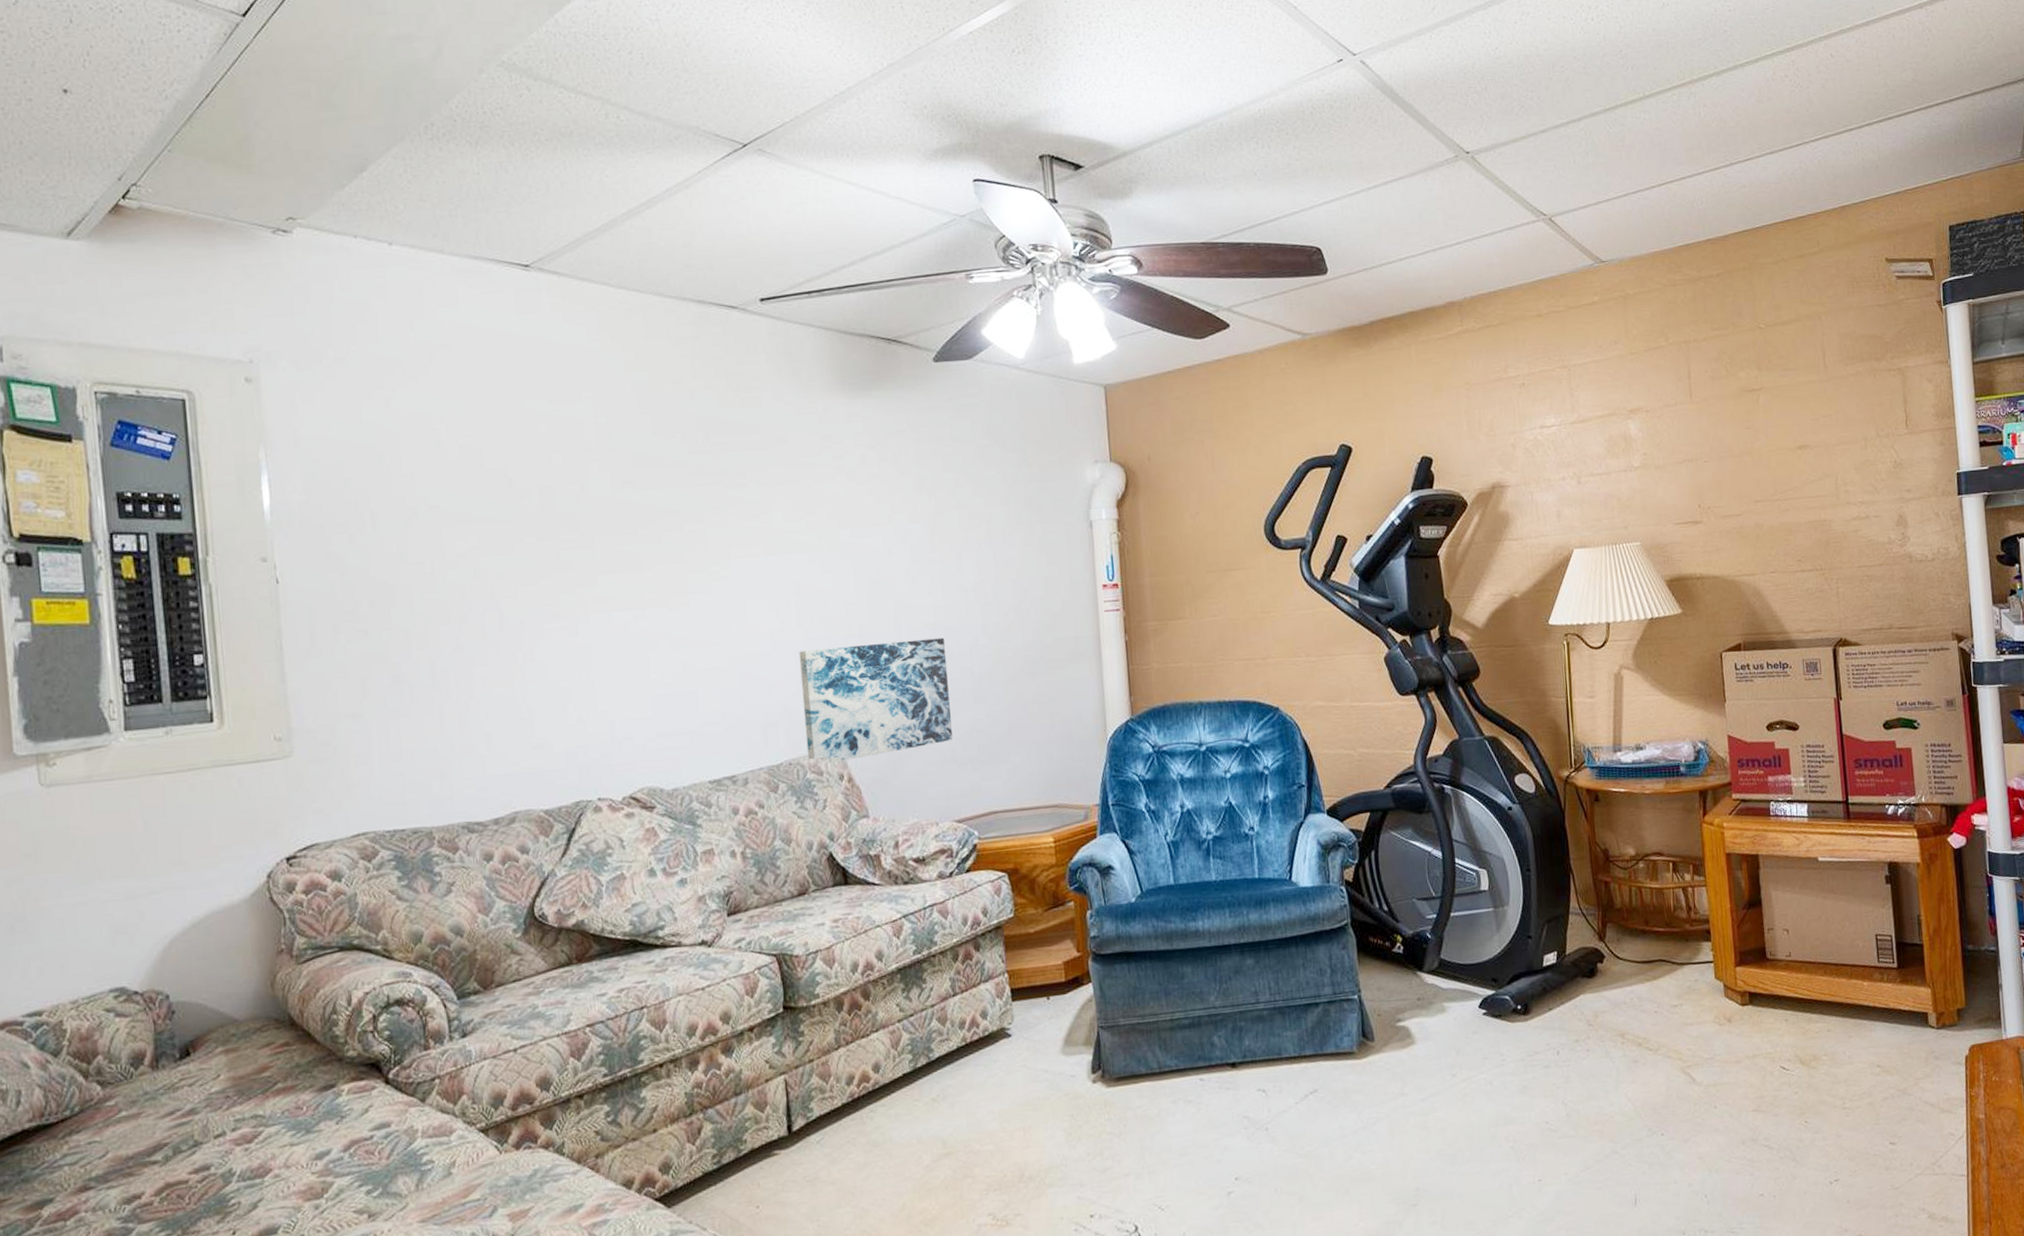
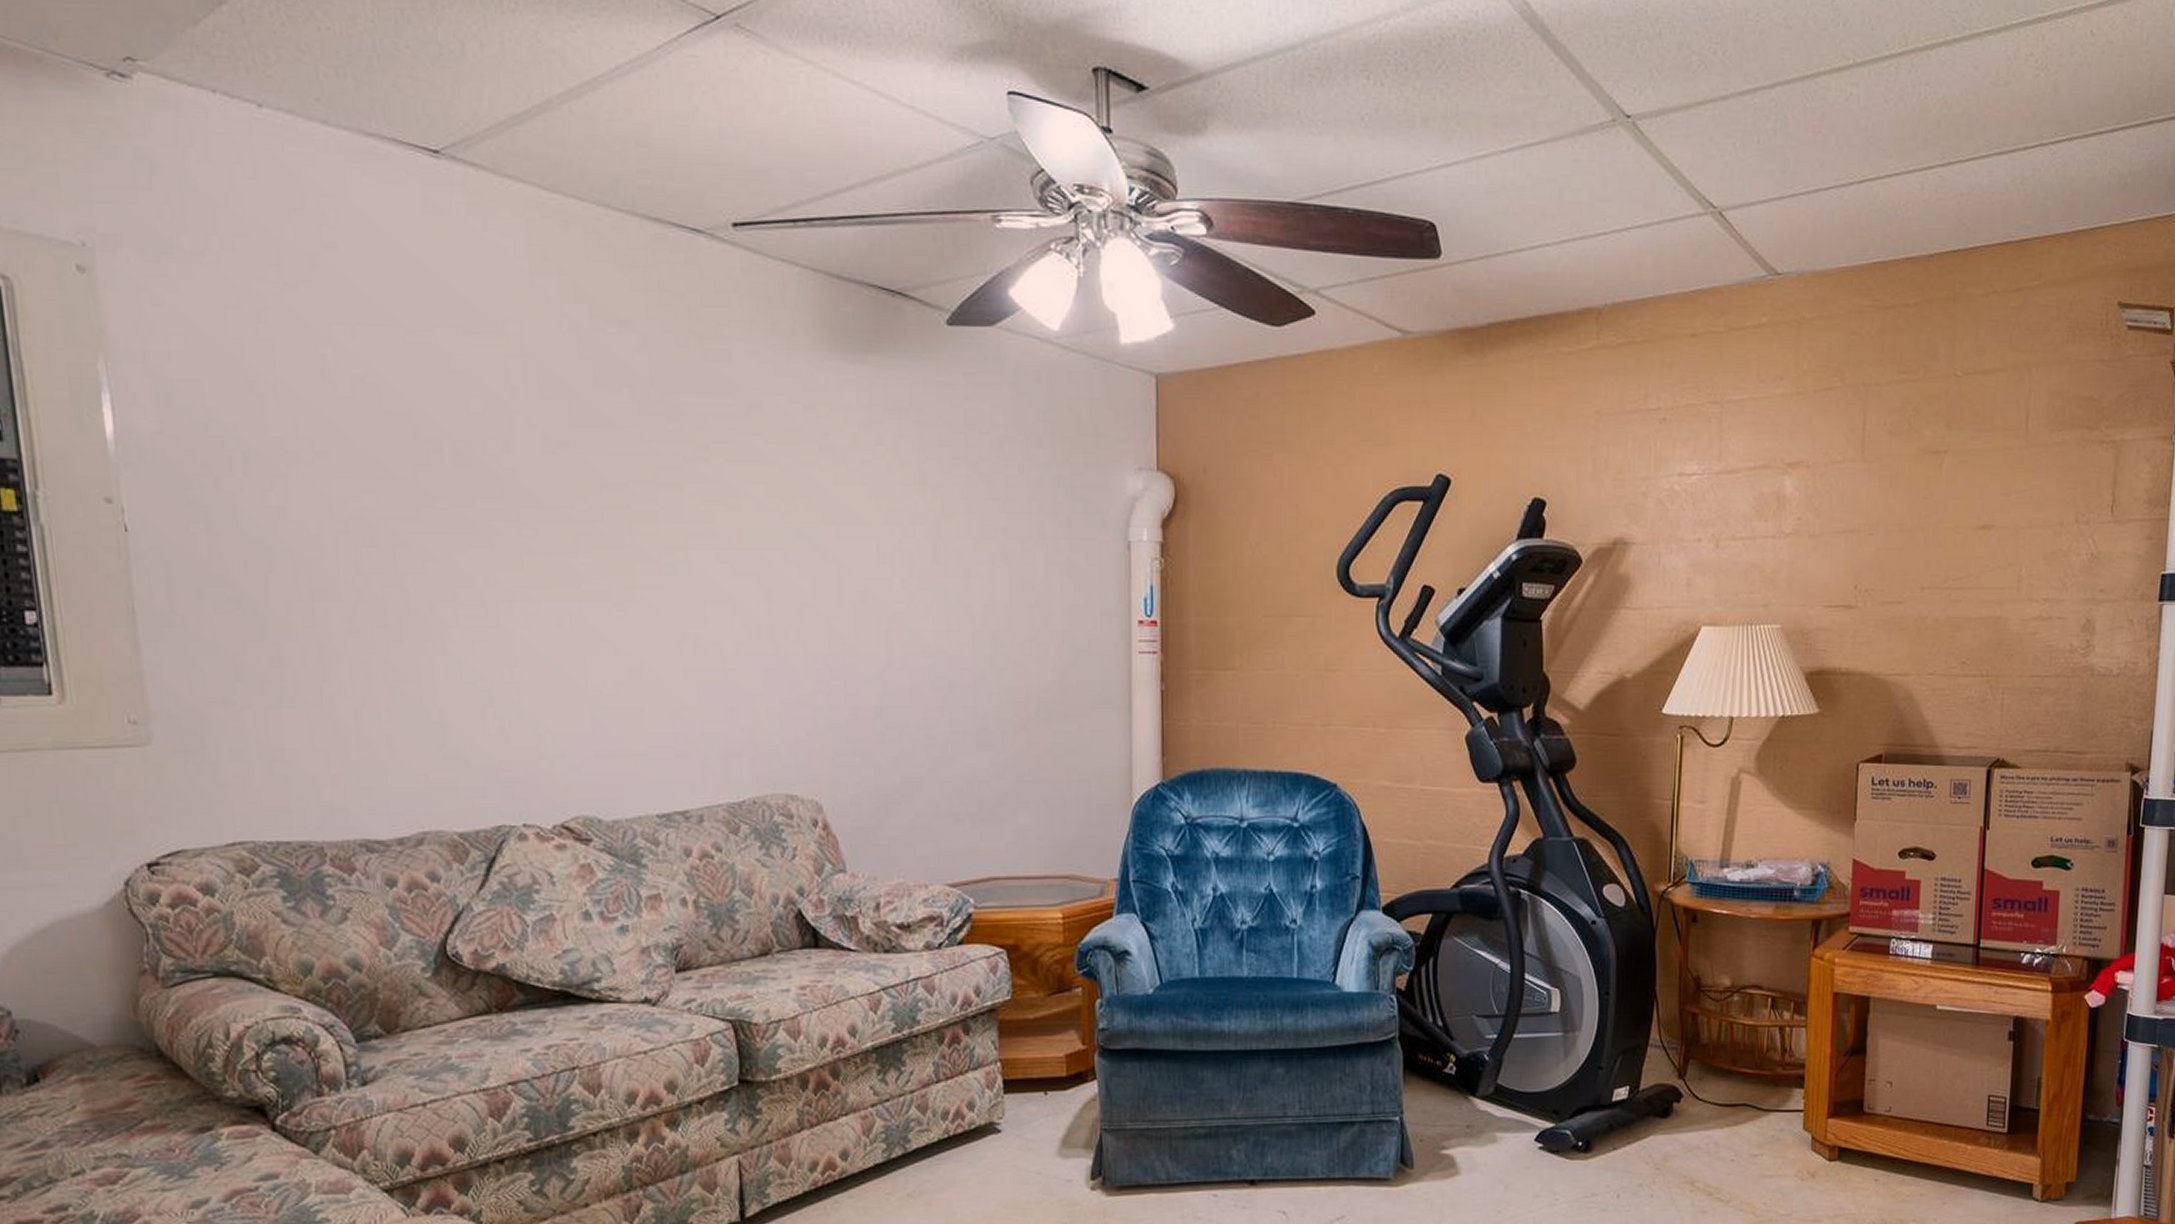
wall art: present [799,637,952,763] -> none [768,668,949,806]

